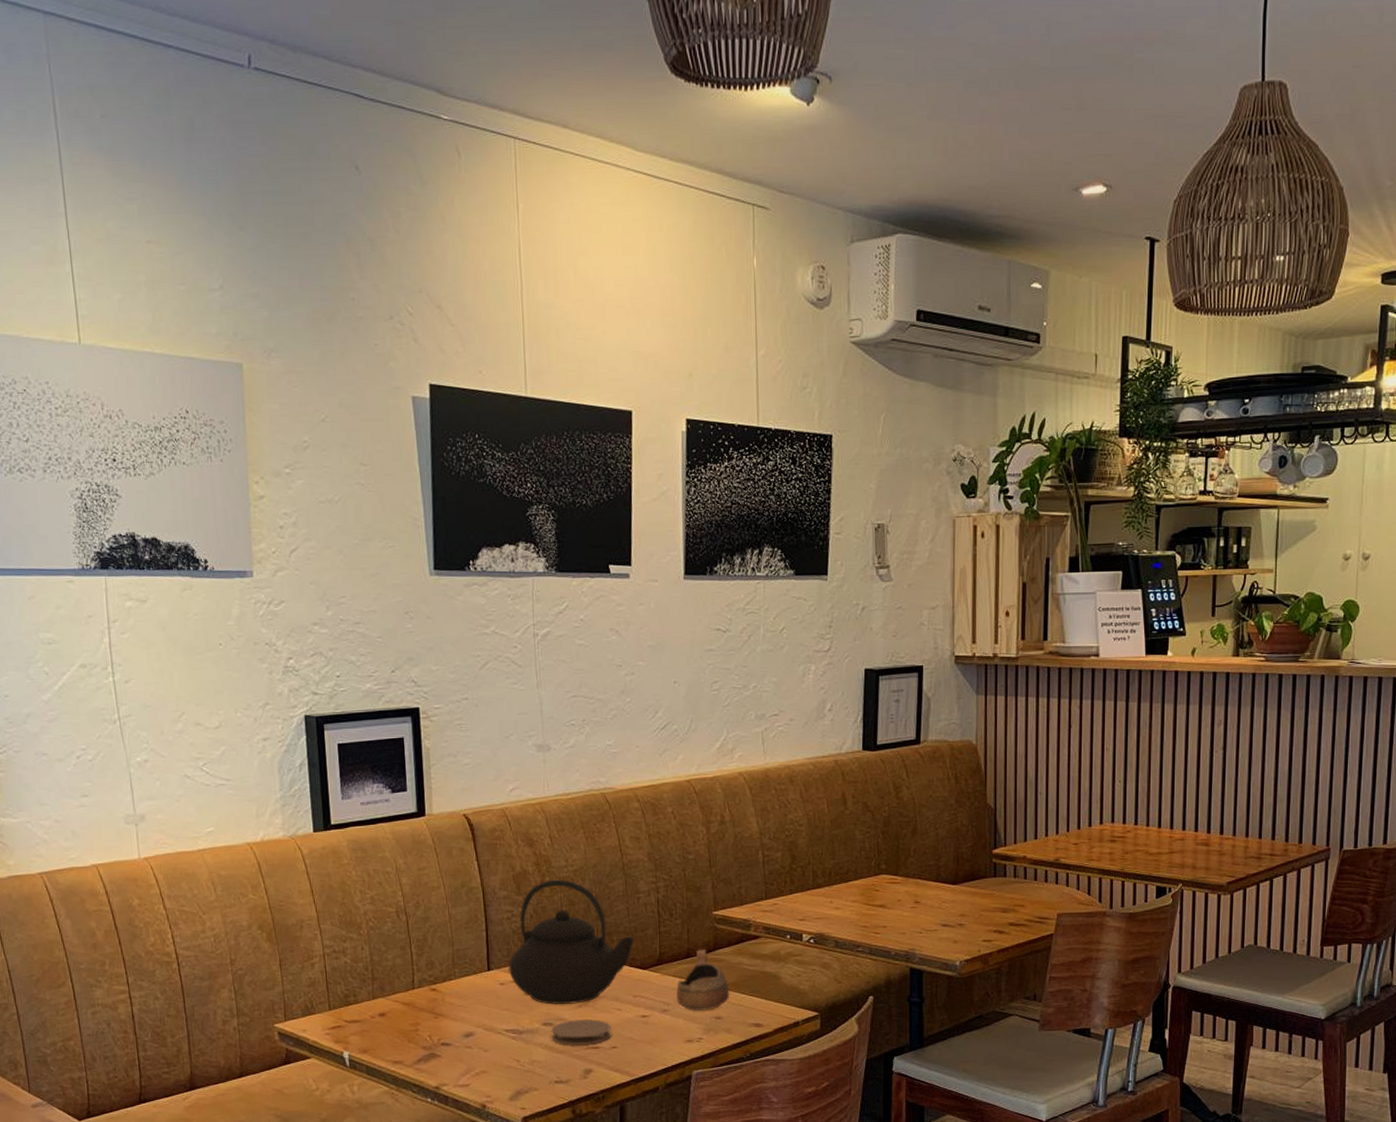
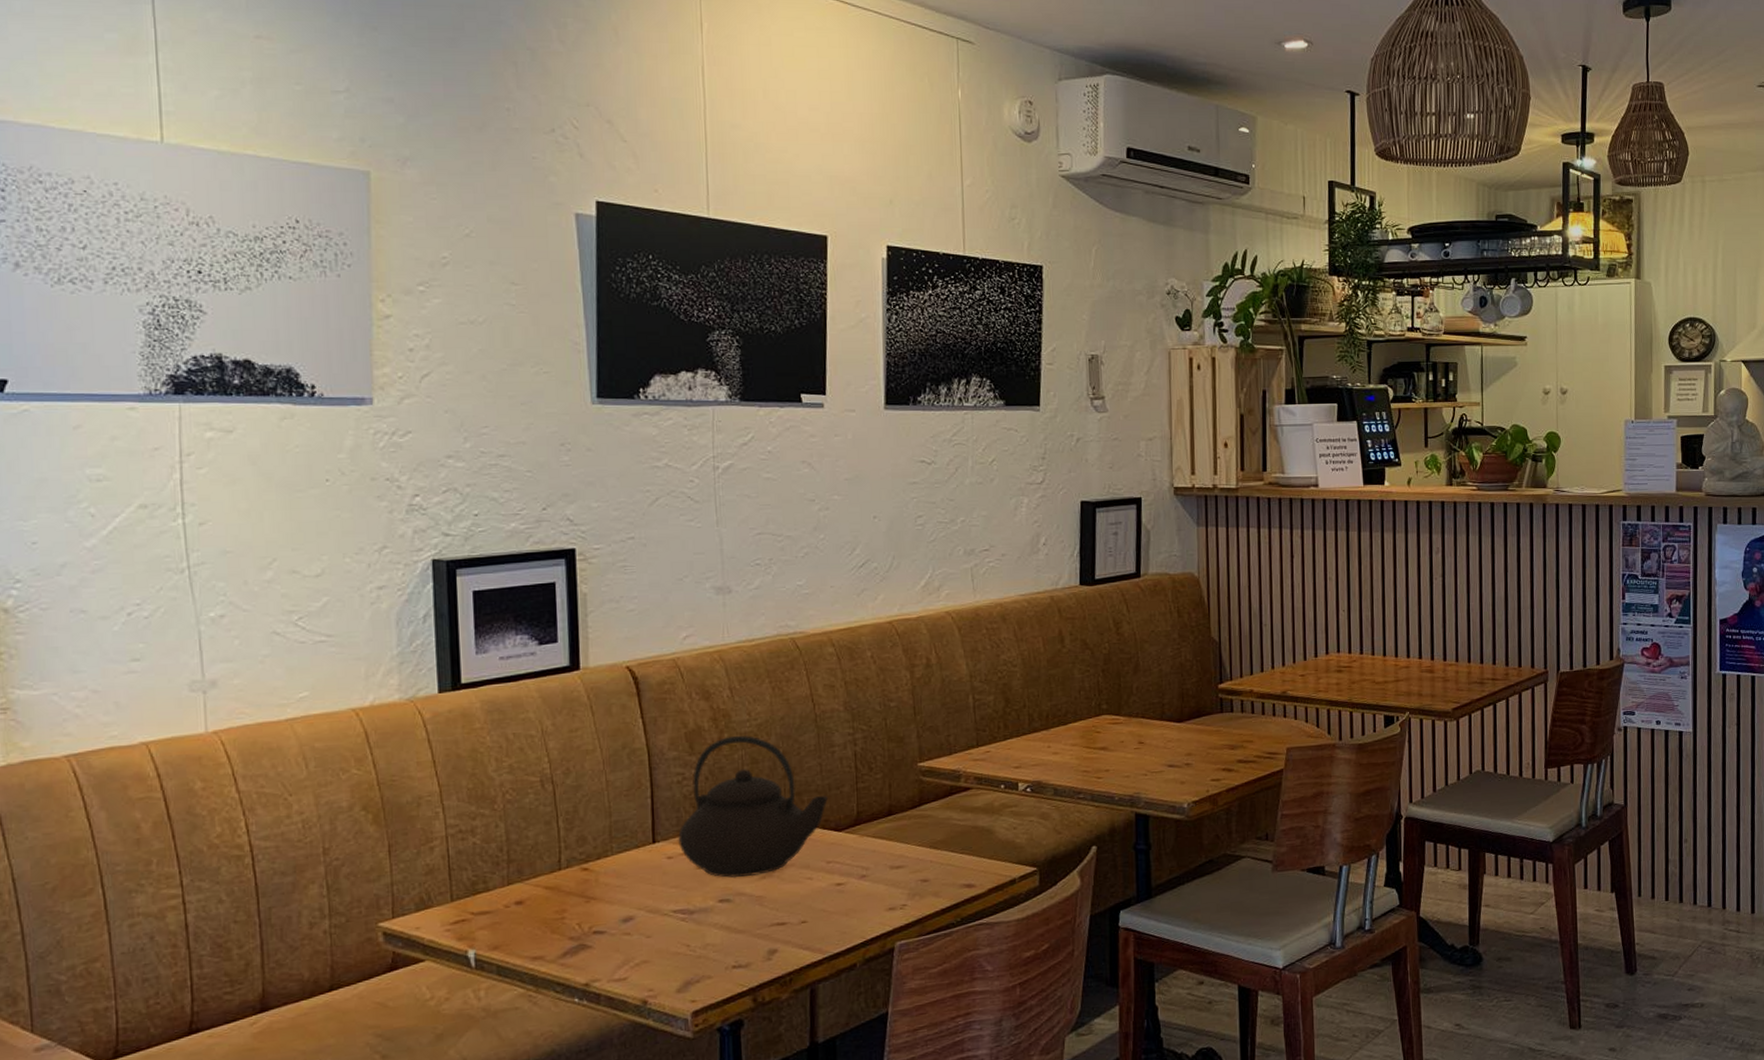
coaster: present [551,1018,612,1046] -> none [729,891,801,924]
cup: present [676,949,730,1011] -> none [877,805,938,875]

